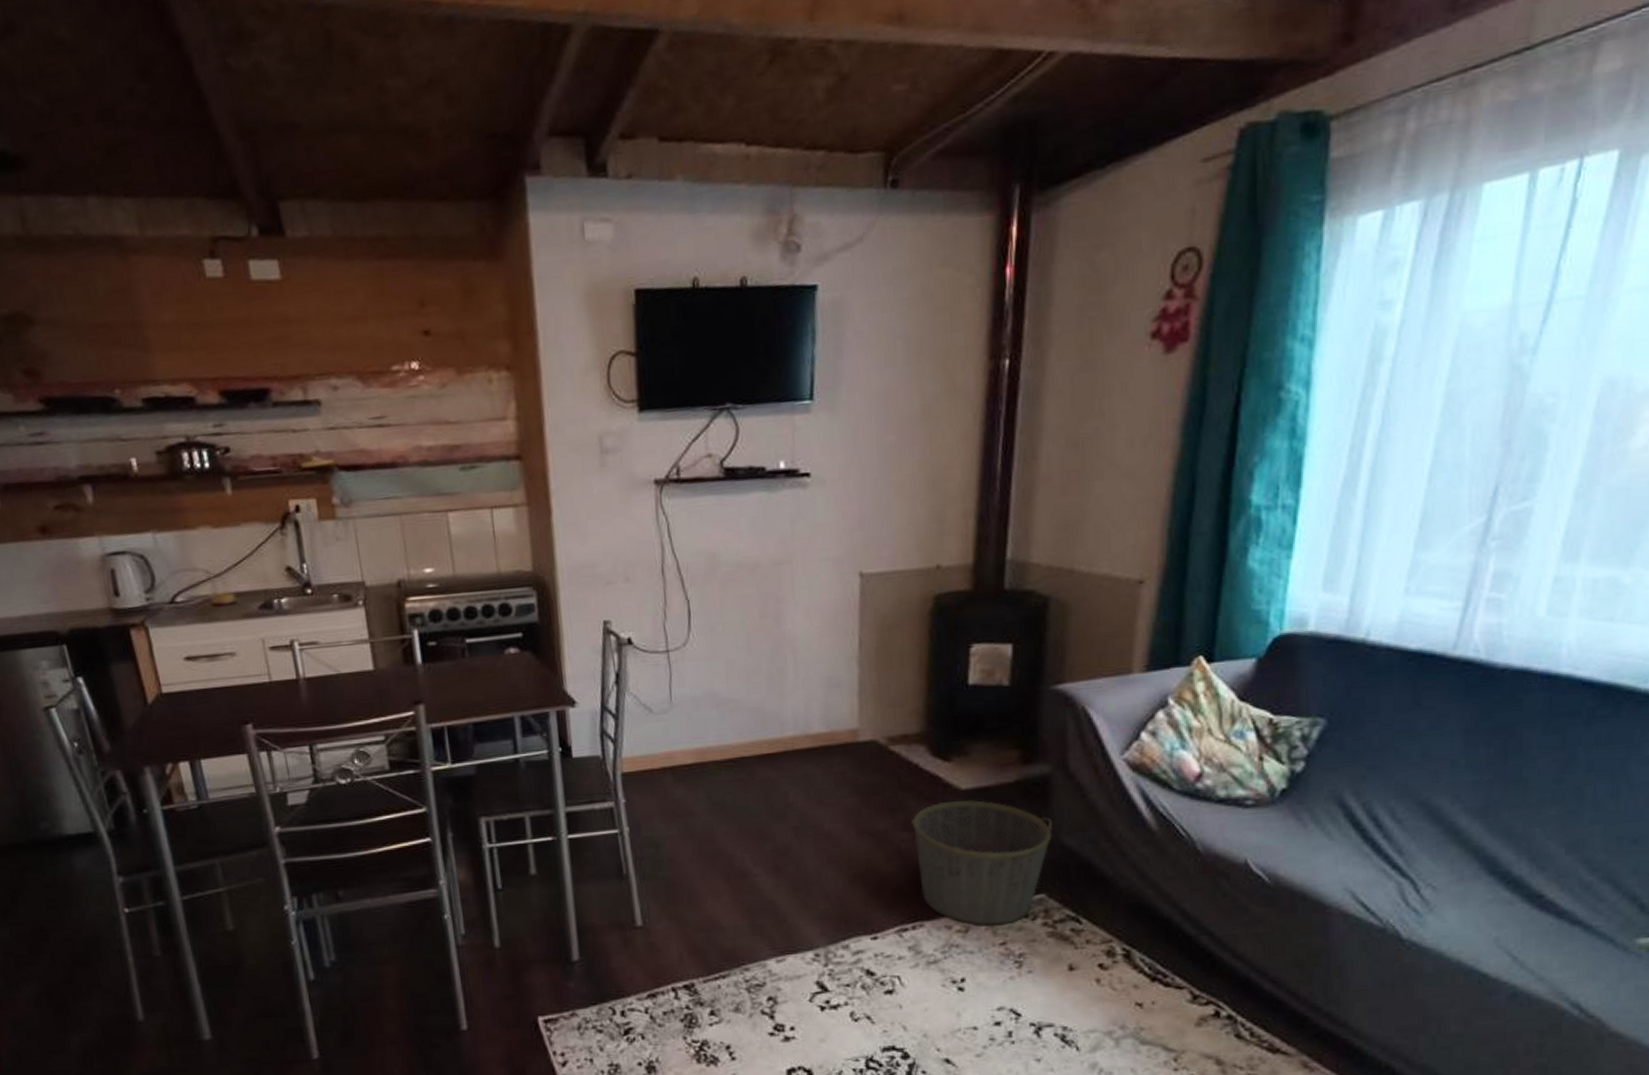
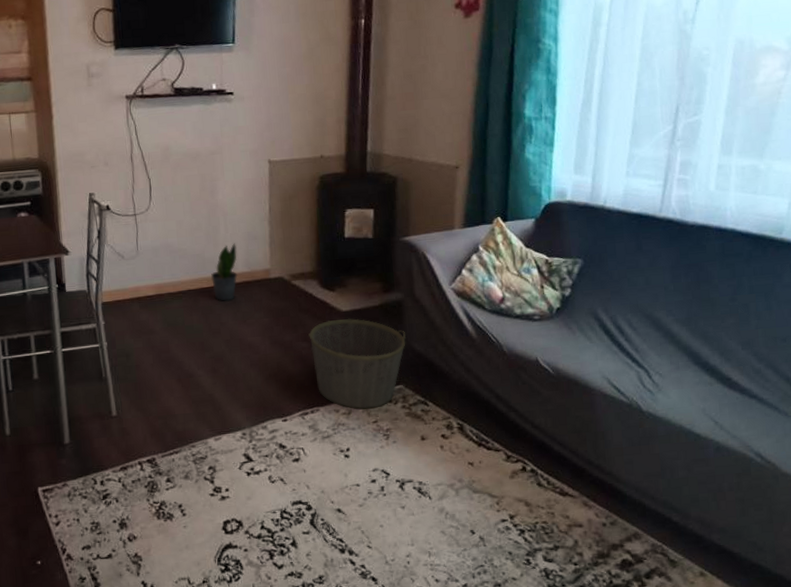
potted plant: none [774,691,812,773] -> present [211,243,238,301]

